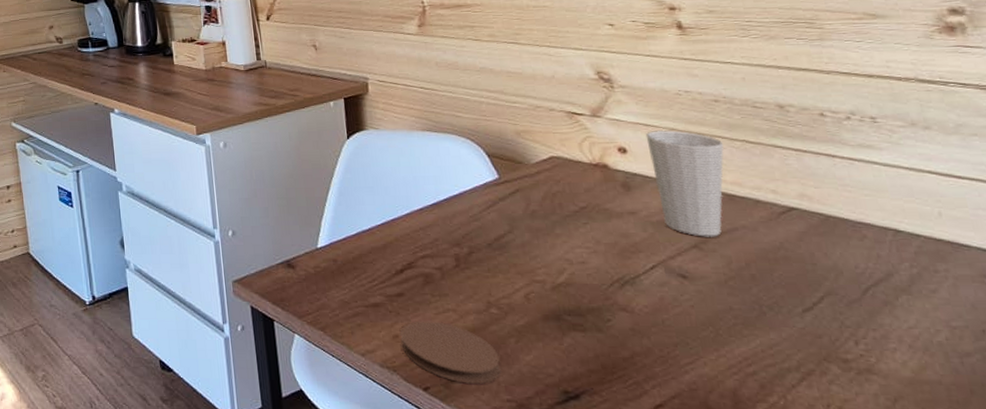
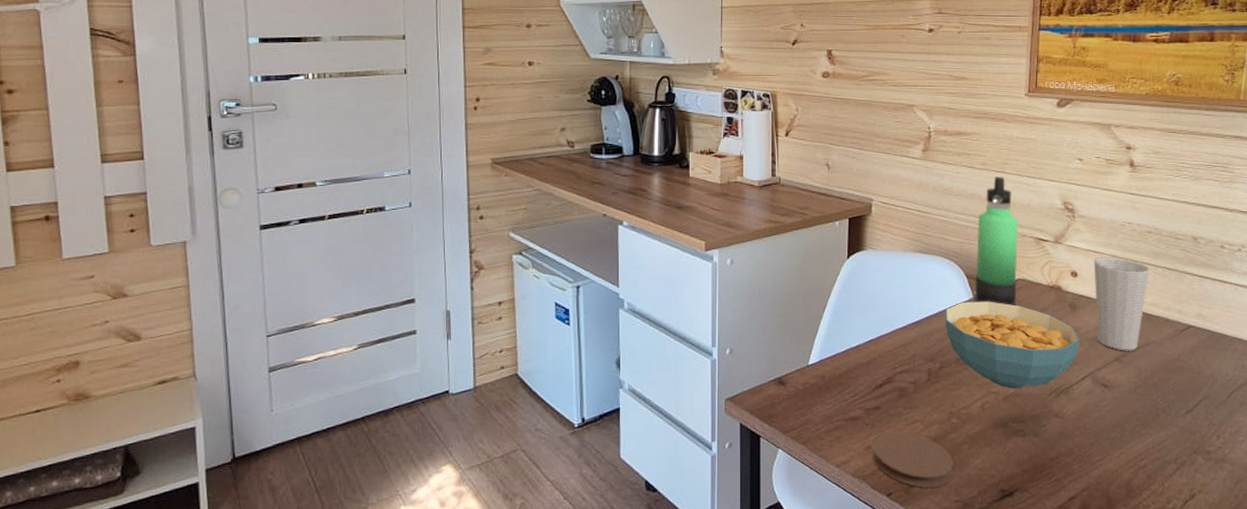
cereal bowl: none [466,181,642,277] -> present [945,301,1080,389]
thermos bottle: none [493,47,553,186] -> present [974,176,1019,305]

